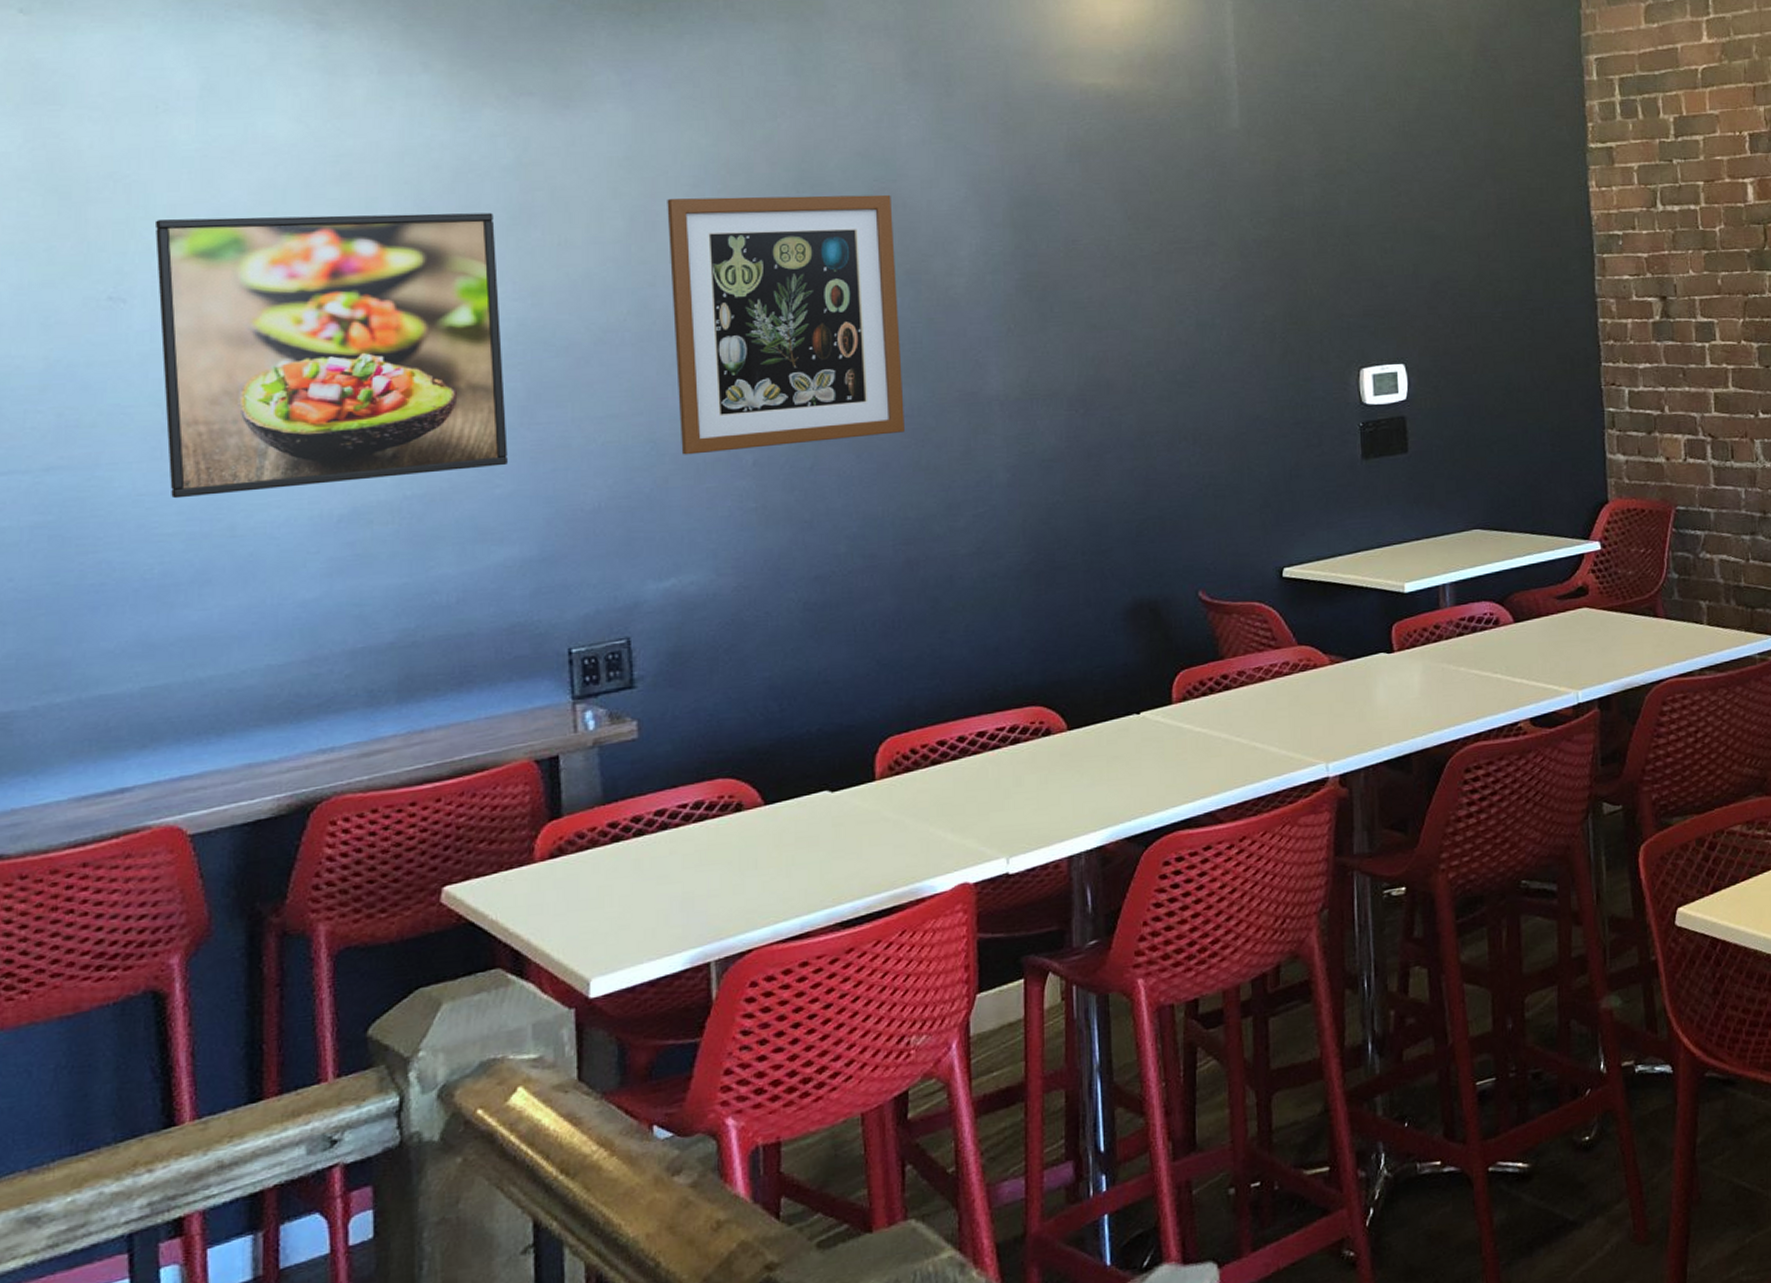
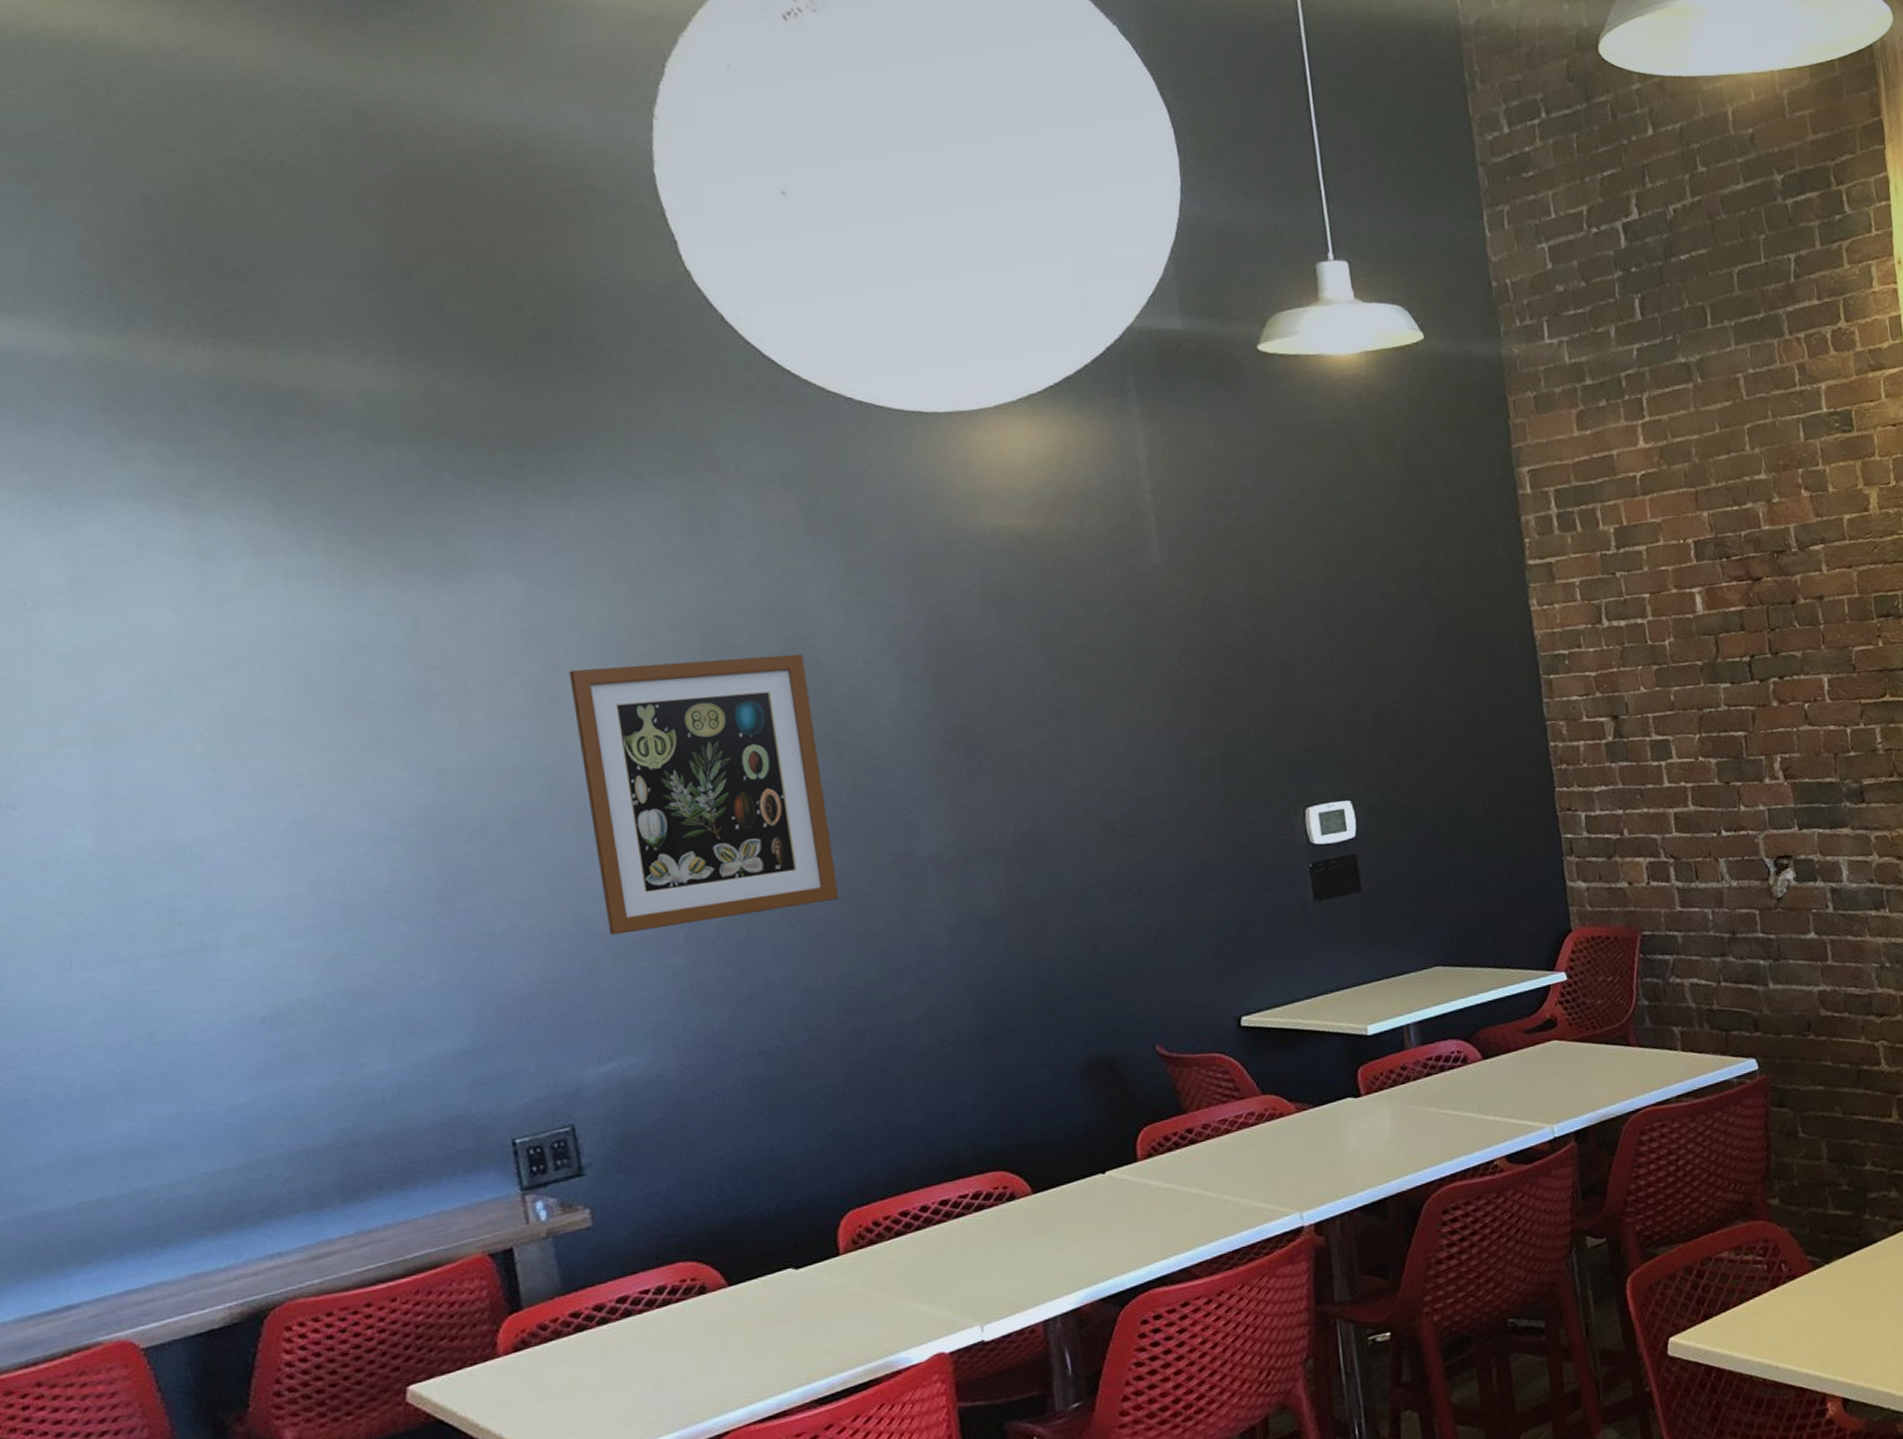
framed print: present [154,212,508,499] -> none [36,695,430,1009]

